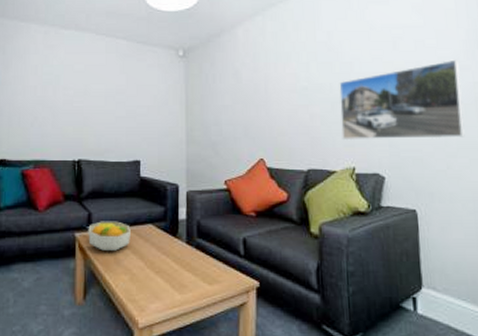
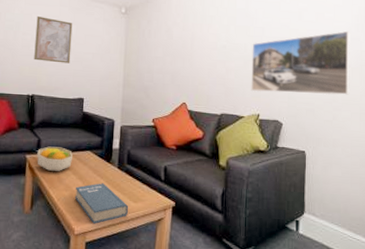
wall art: none [78,67,122,120] -> present [34,16,73,64]
book: none [136,263,203,314] -> present [74,183,129,224]

